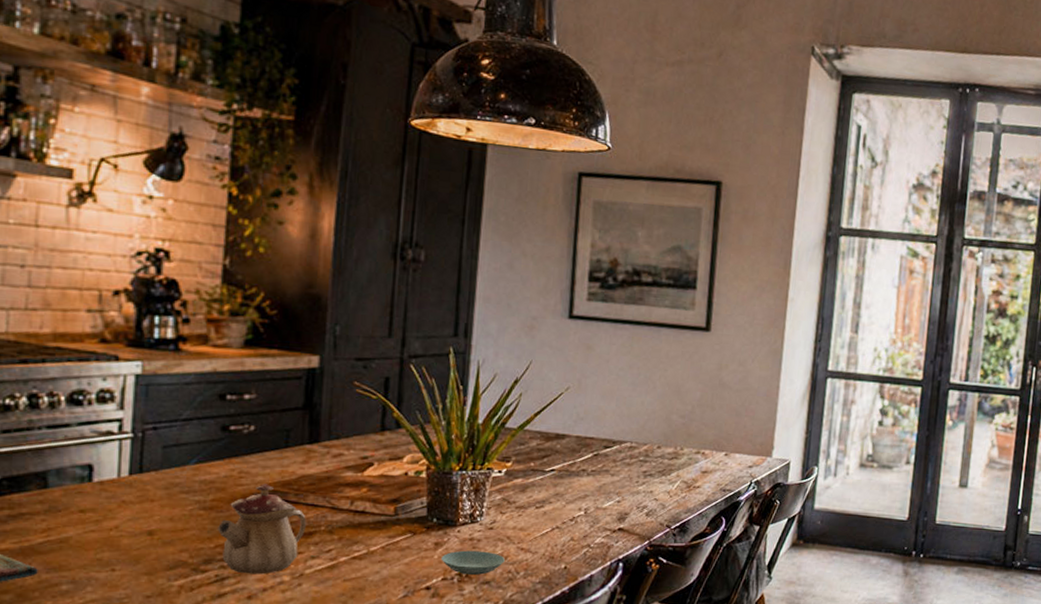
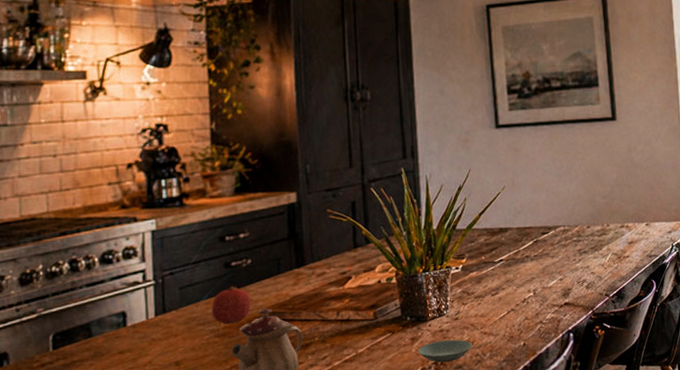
fruit: none [199,453,250,498] -> present [212,286,252,325]

